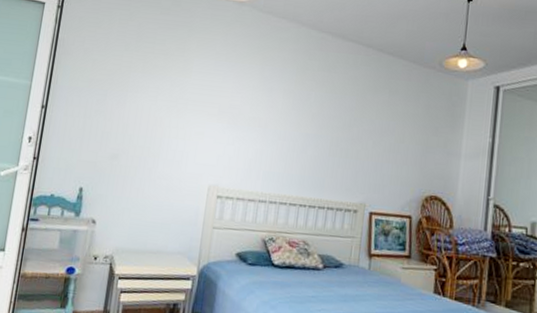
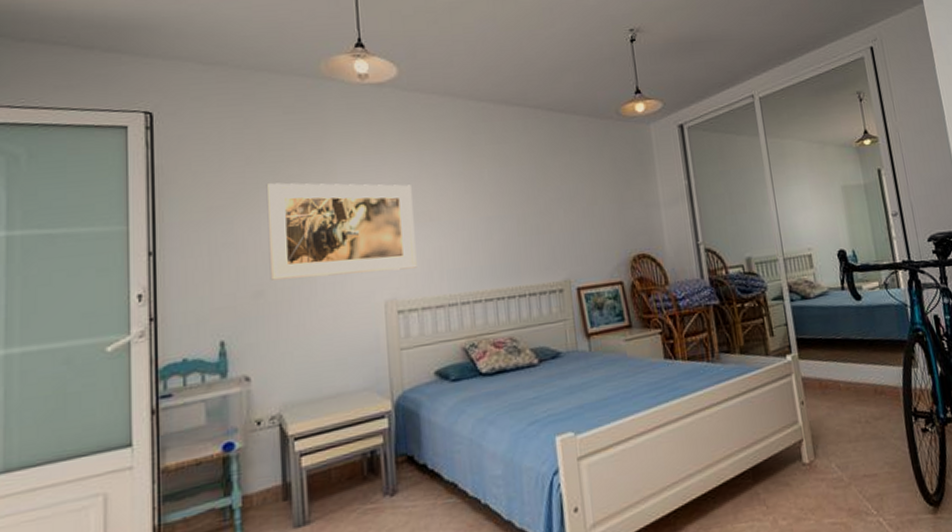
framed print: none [125,69,249,164] -> present [266,183,417,281]

